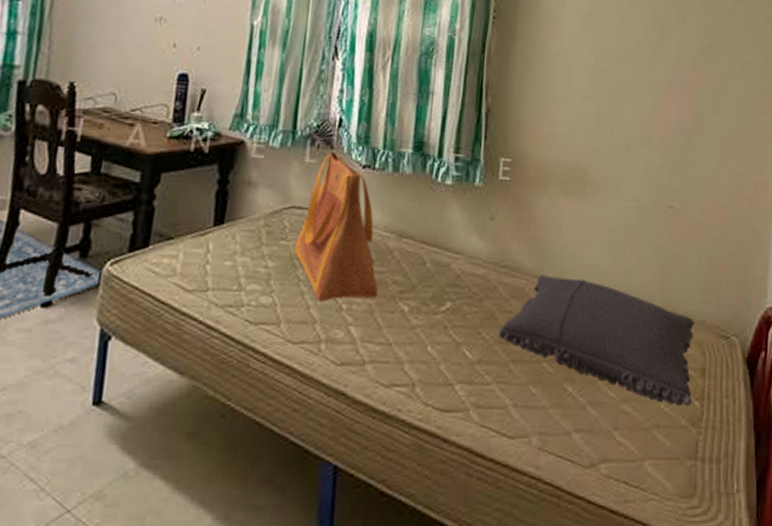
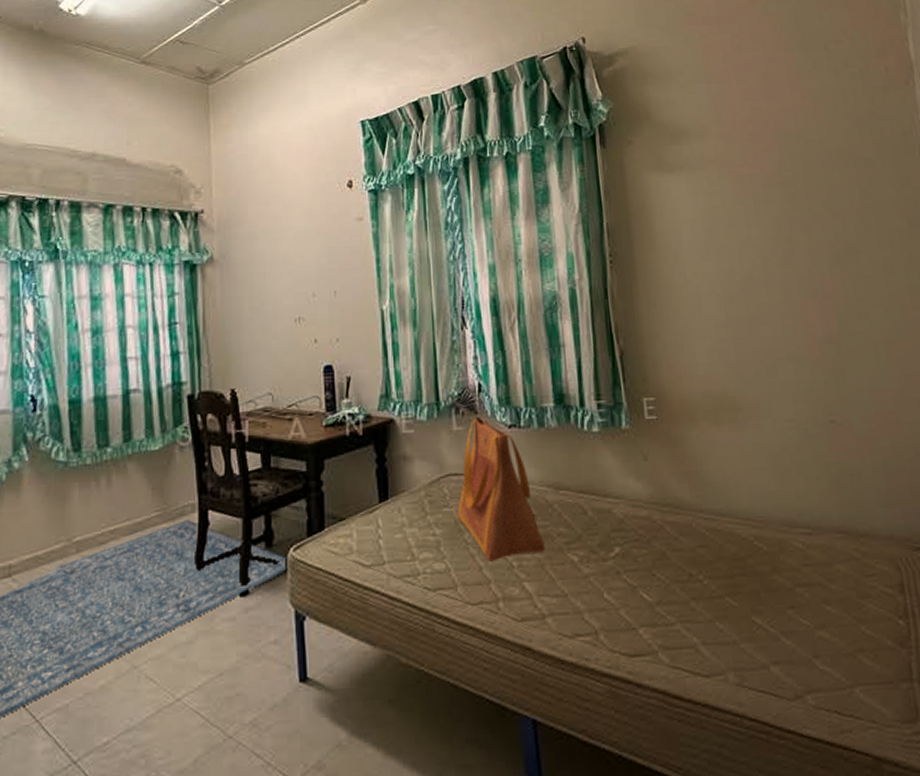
pillow: present [498,275,695,407] -> none [672,507,895,628]

